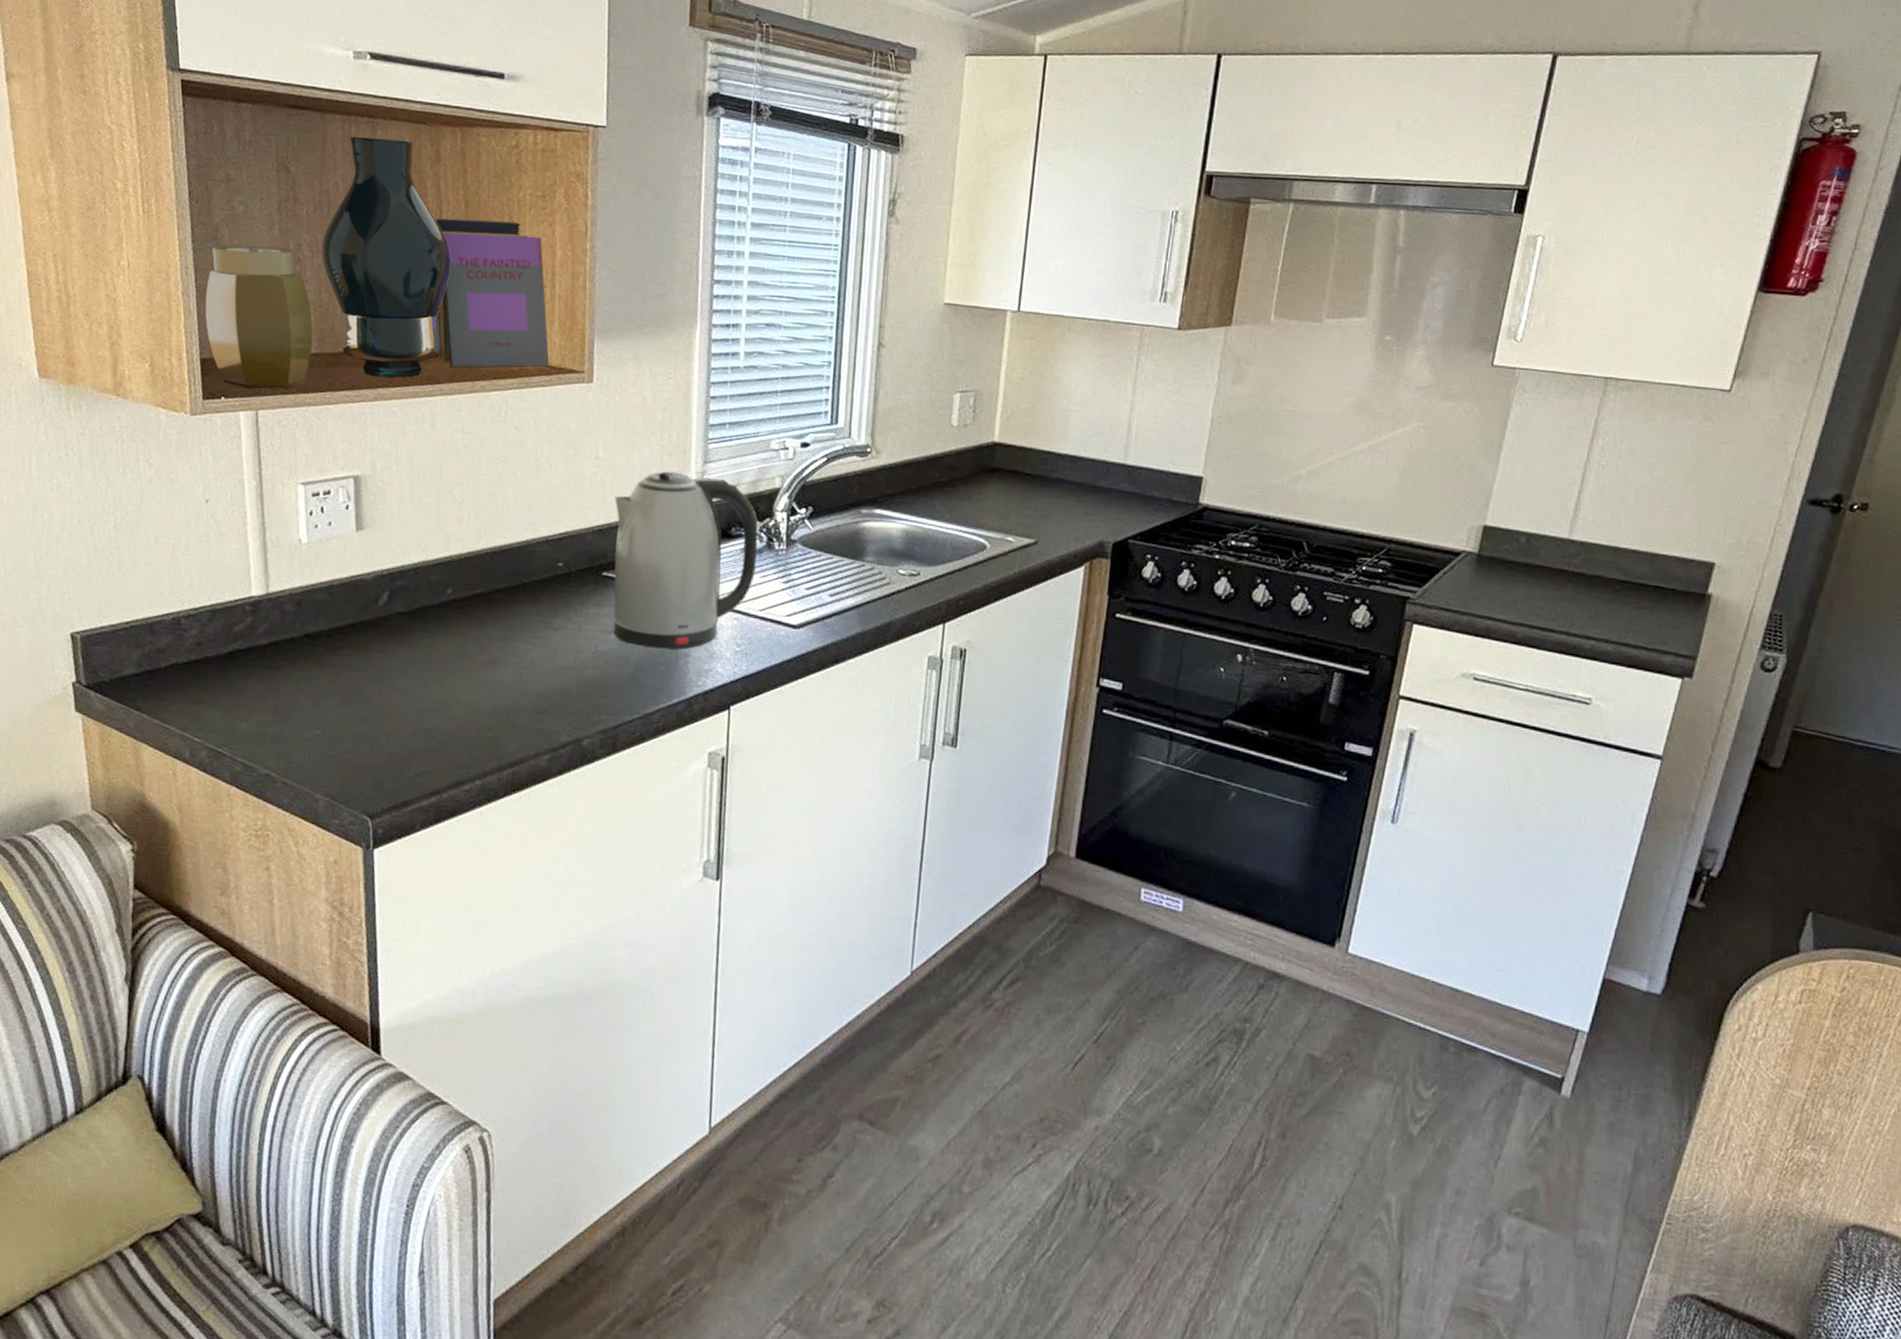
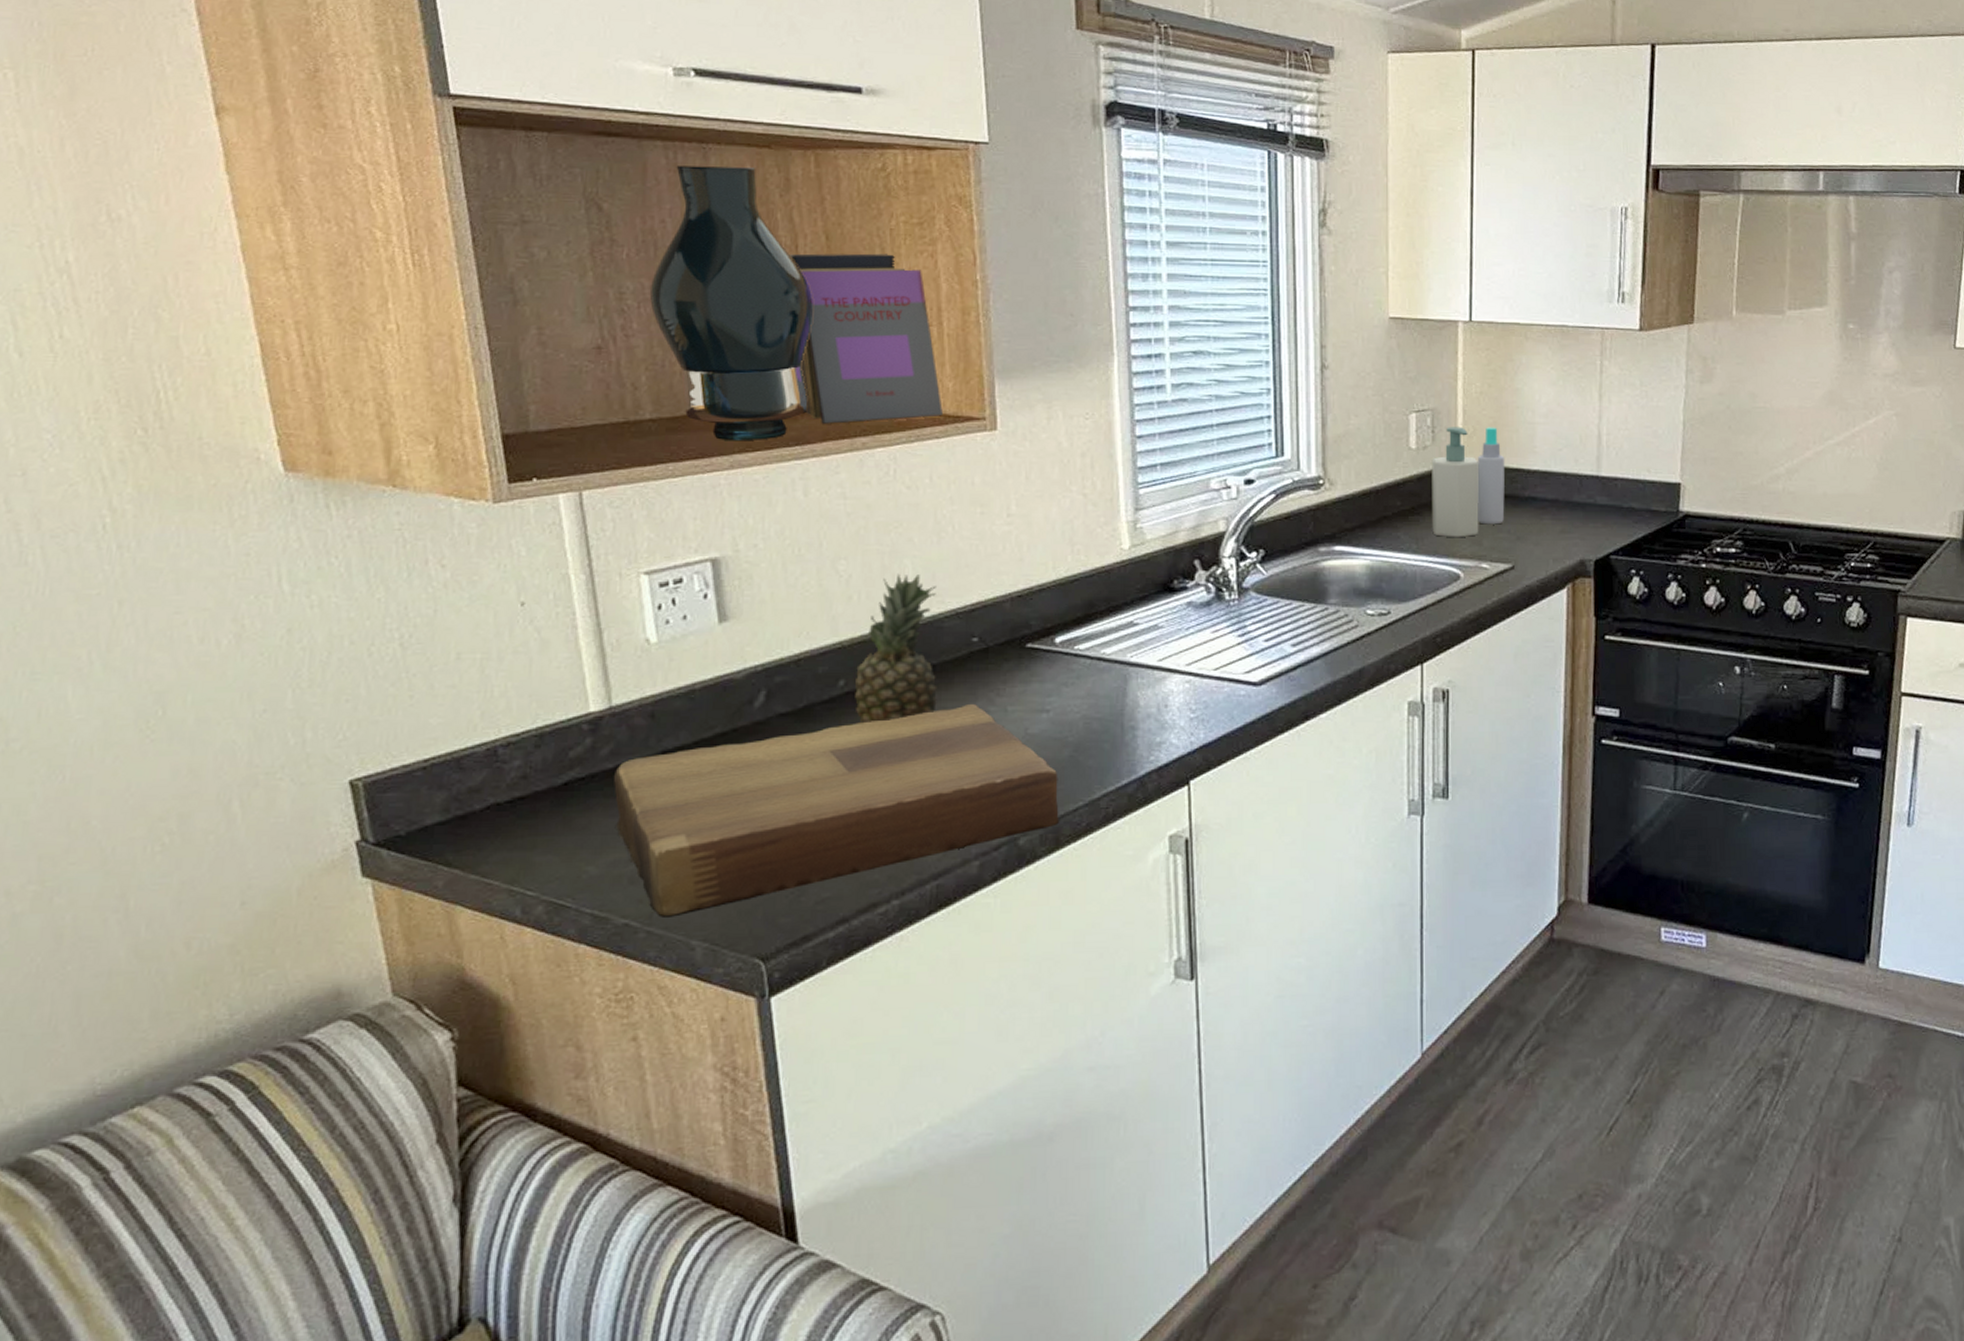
jar: present [205,245,313,389] -> none [503,297,647,466]
cutting board: none [265,620,620,773] -> present [613,704,1060,918]
fruit: none [459,501,532,628] -> present [855,573,937,724]
kettle: present [613,471,759,649] -> none [1034,523,1205,725]
soap bottle: none [965,408,1014,512] -> present [1431,427,1480,538]
spray bottle: none [1008,411,1039,502] -> present [1477,427,1505,525]

